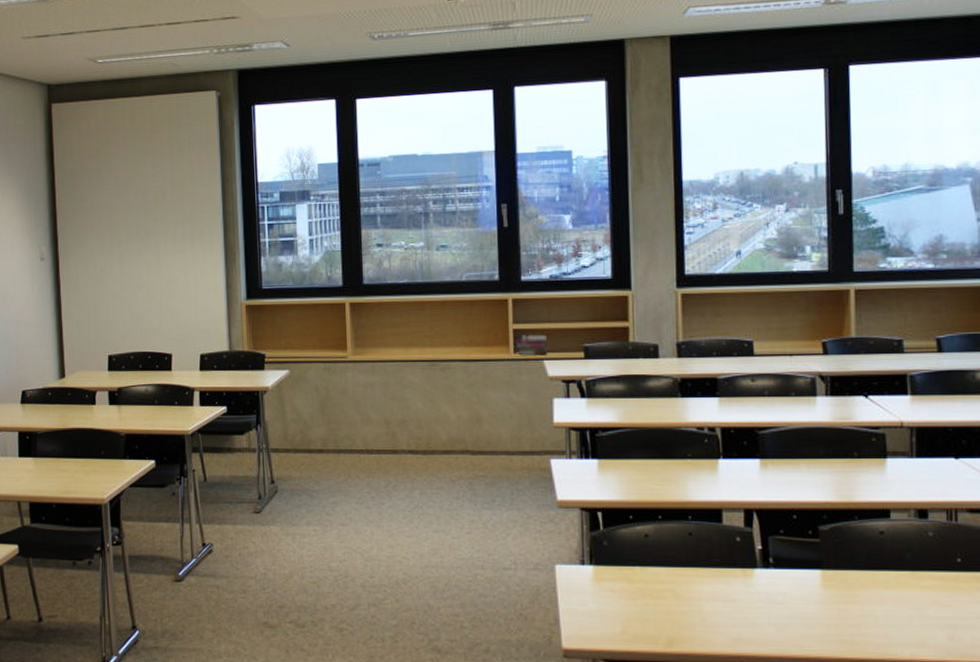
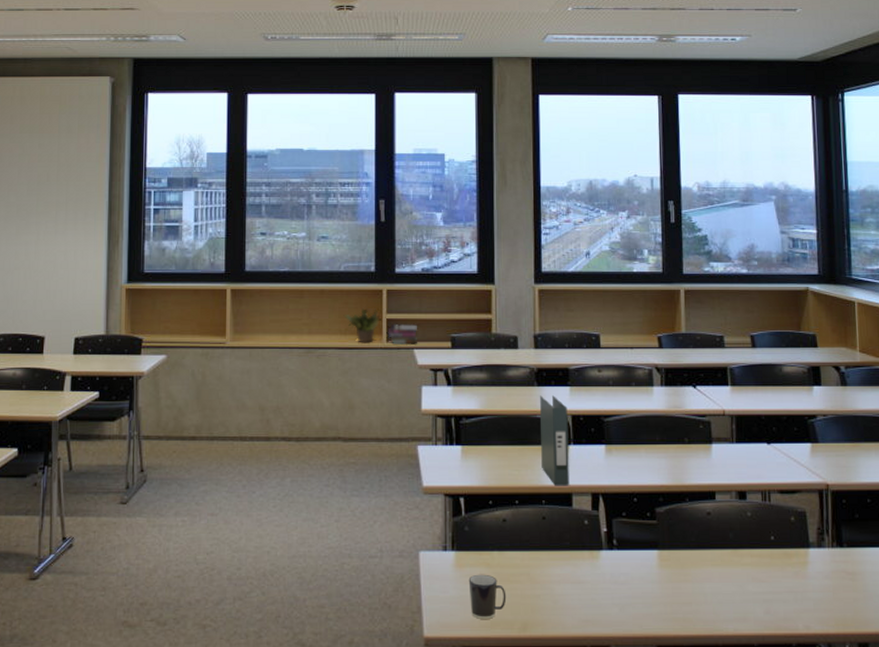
potted plant: none [467,319,505,355] -> present [343,308,379,343]
mug: none [608,589,650,633] -> present [468,574,507,619]
binder: none [685,407,719,502] -> present [540,395,569,486]

